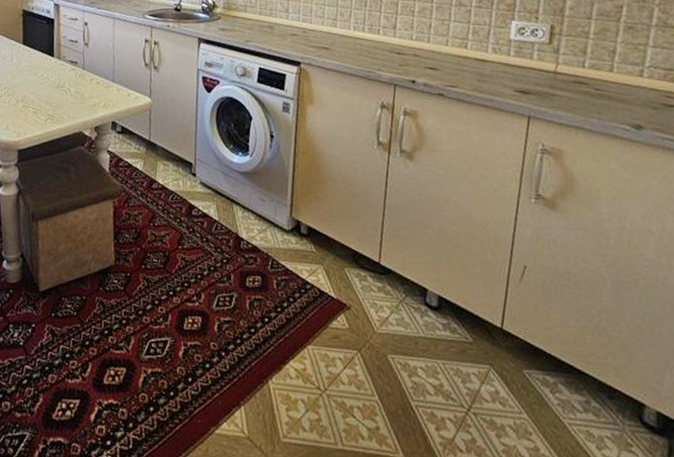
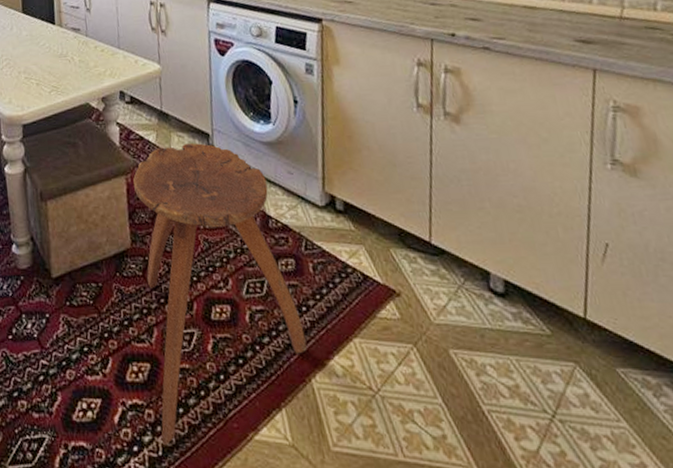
stool: none [120,171,267,440] -> present [133,143,307,446]

